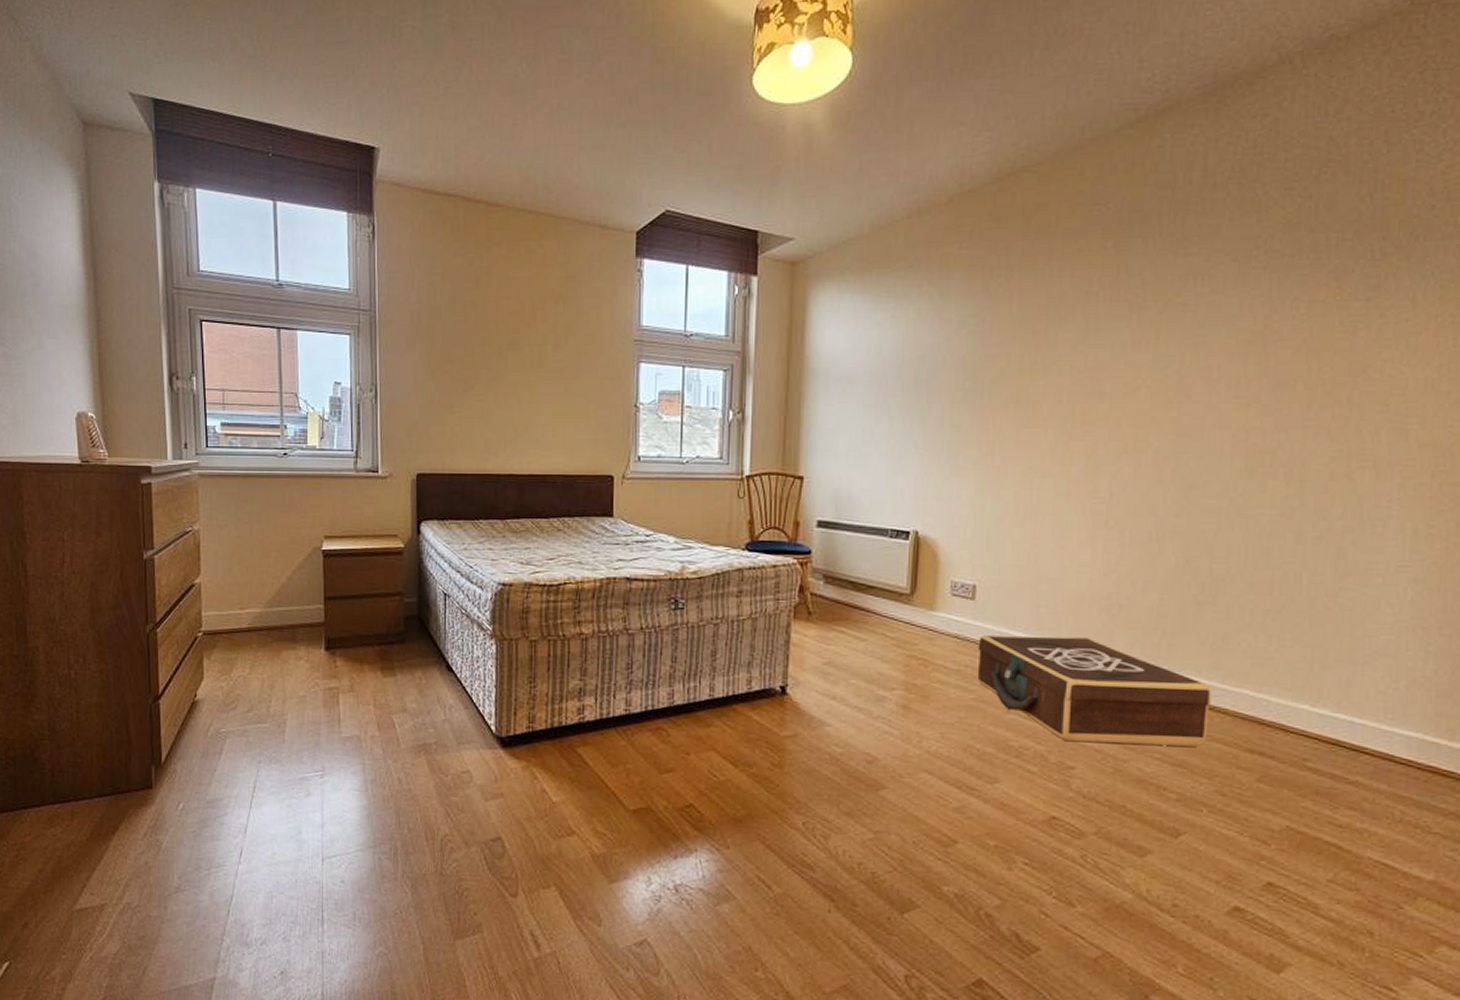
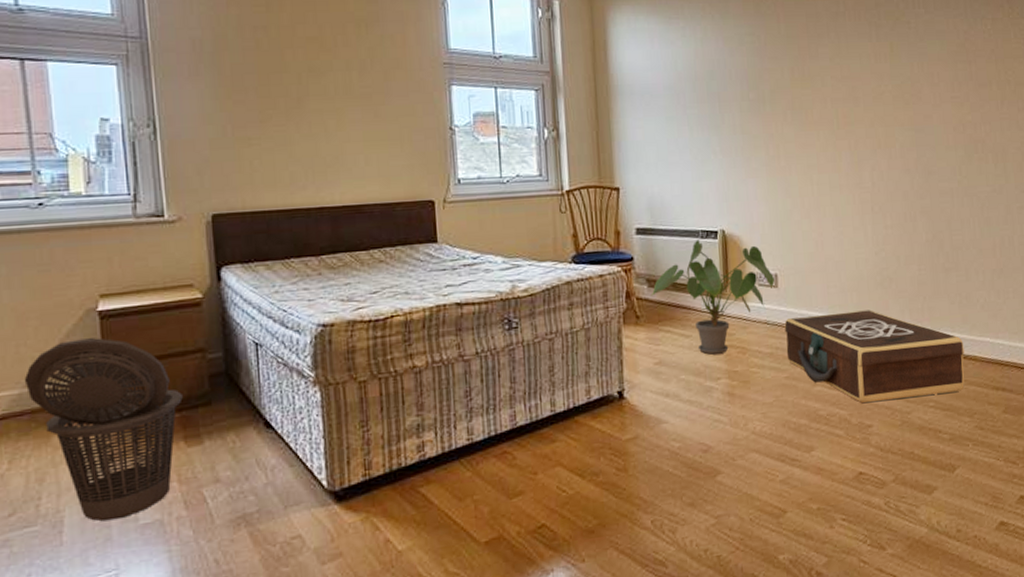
laundry basket: none [265,572,382,729] -> present [24,338,183,522]
house plant: none [827,539,972,663] -> present [651,240,774,355]

